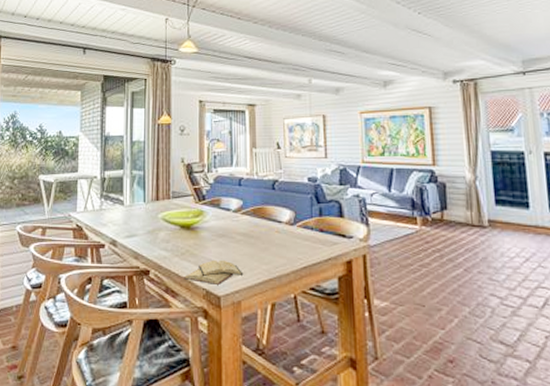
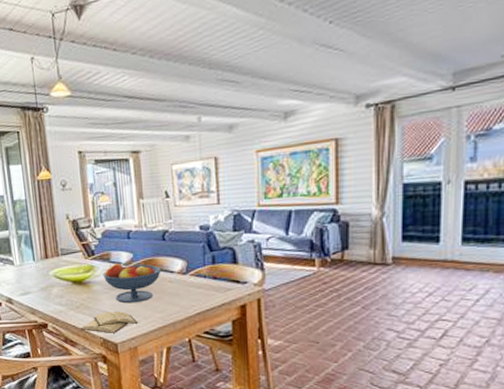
fruit bowl: none [212,209,270,253] -> present [103,262,161,304]

